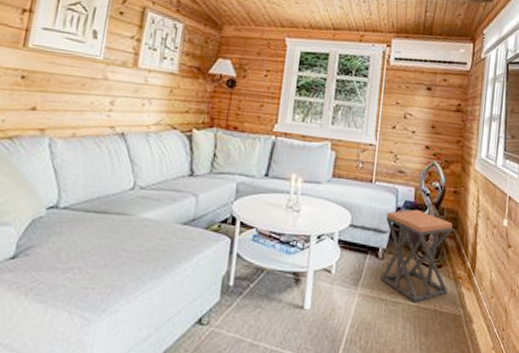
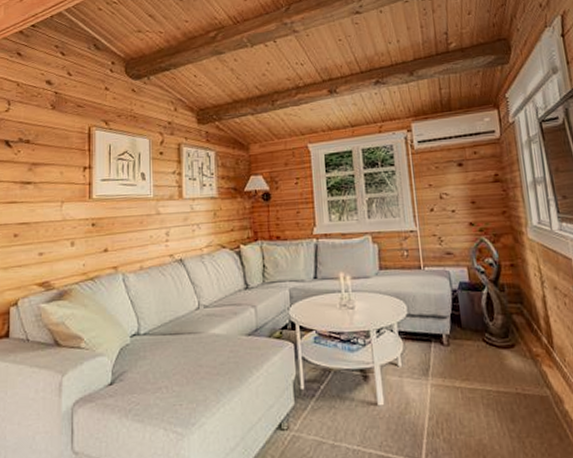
stool: present [380,209,453,303] -> none [443,289,527,388]

